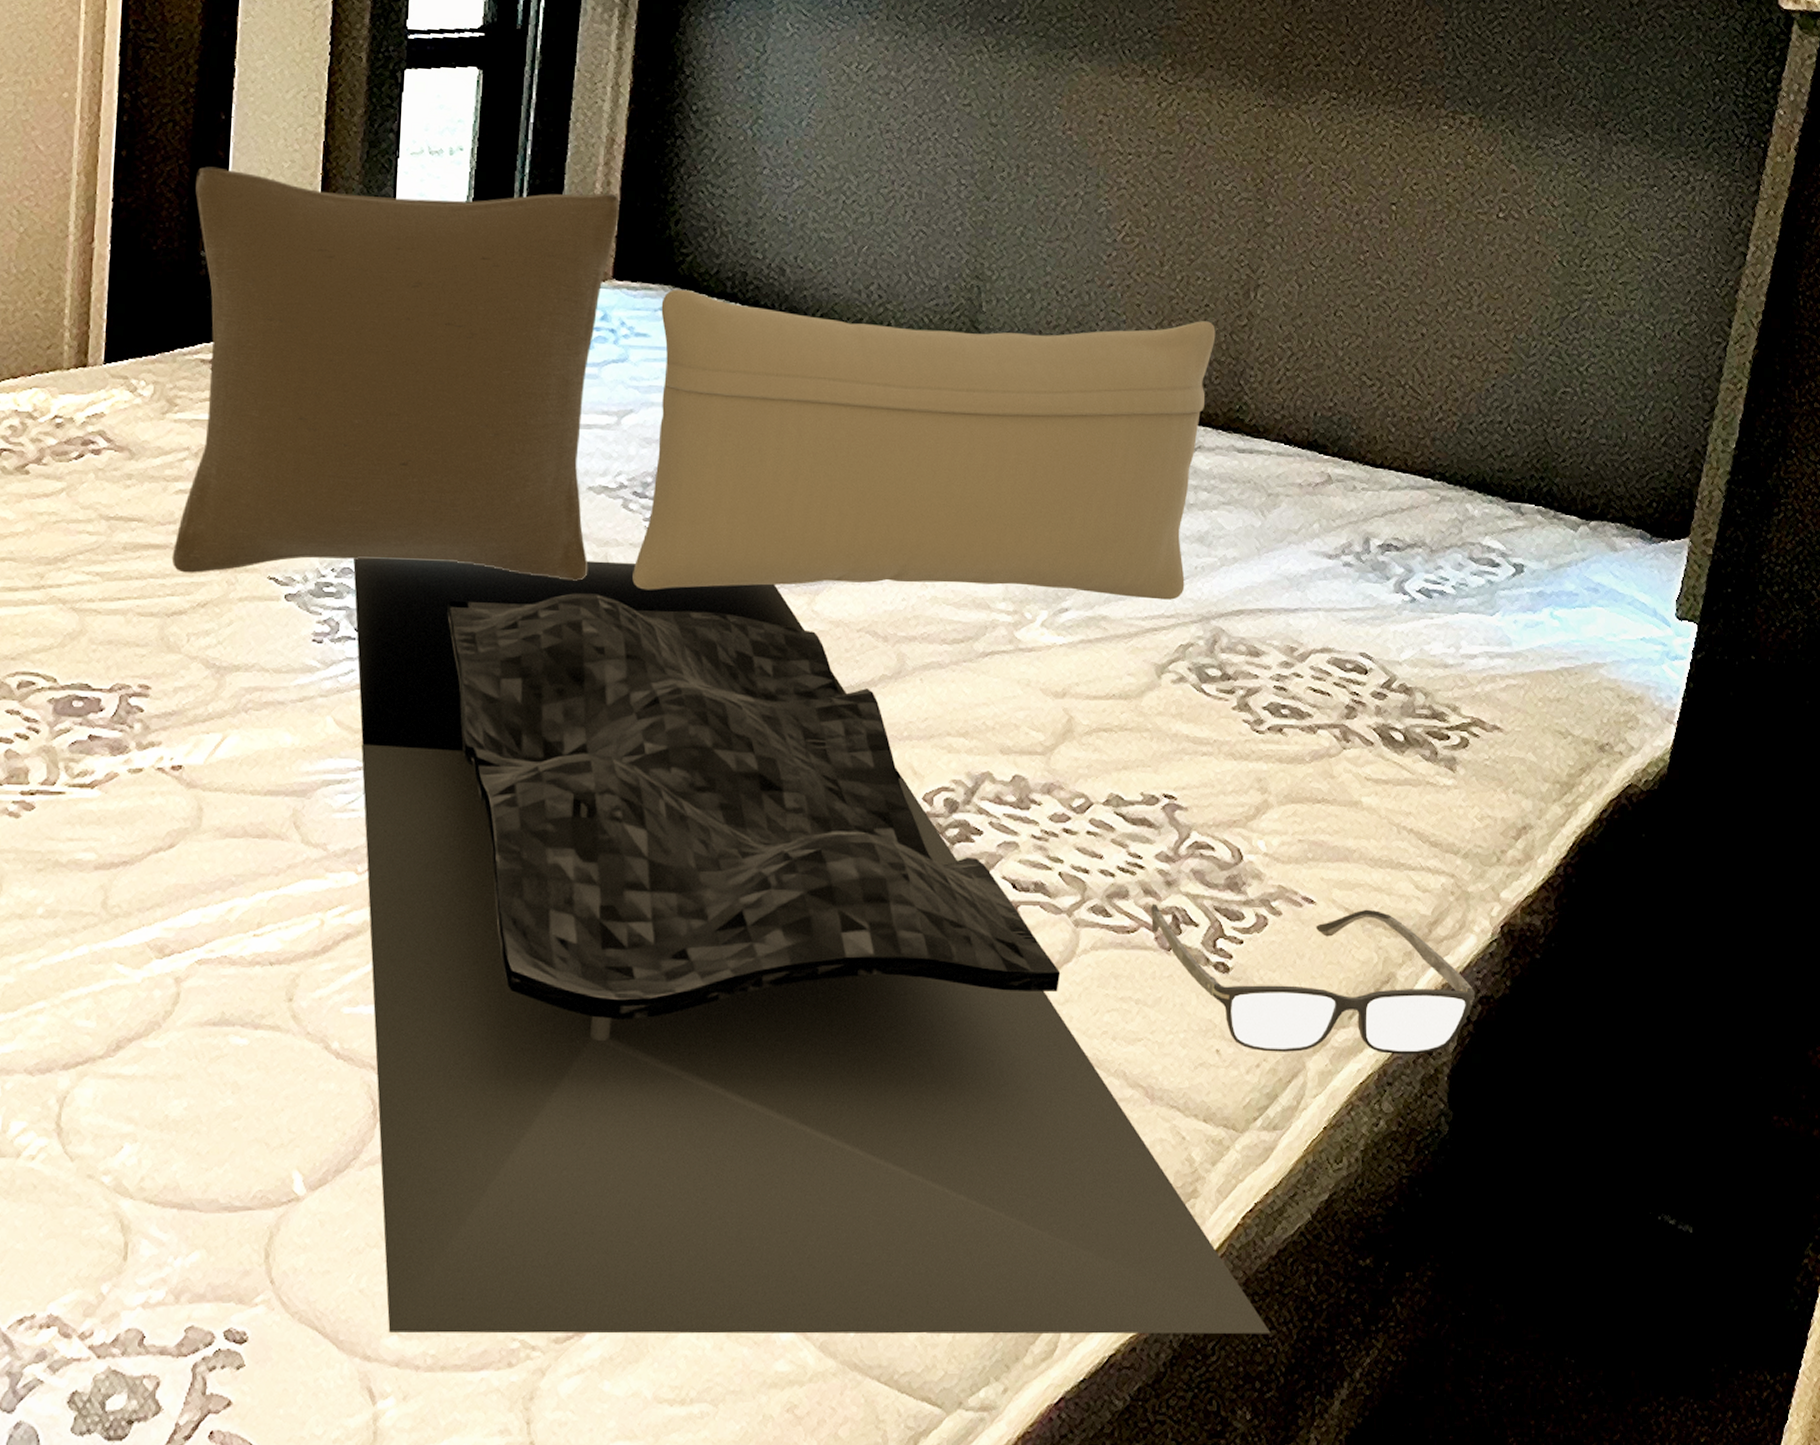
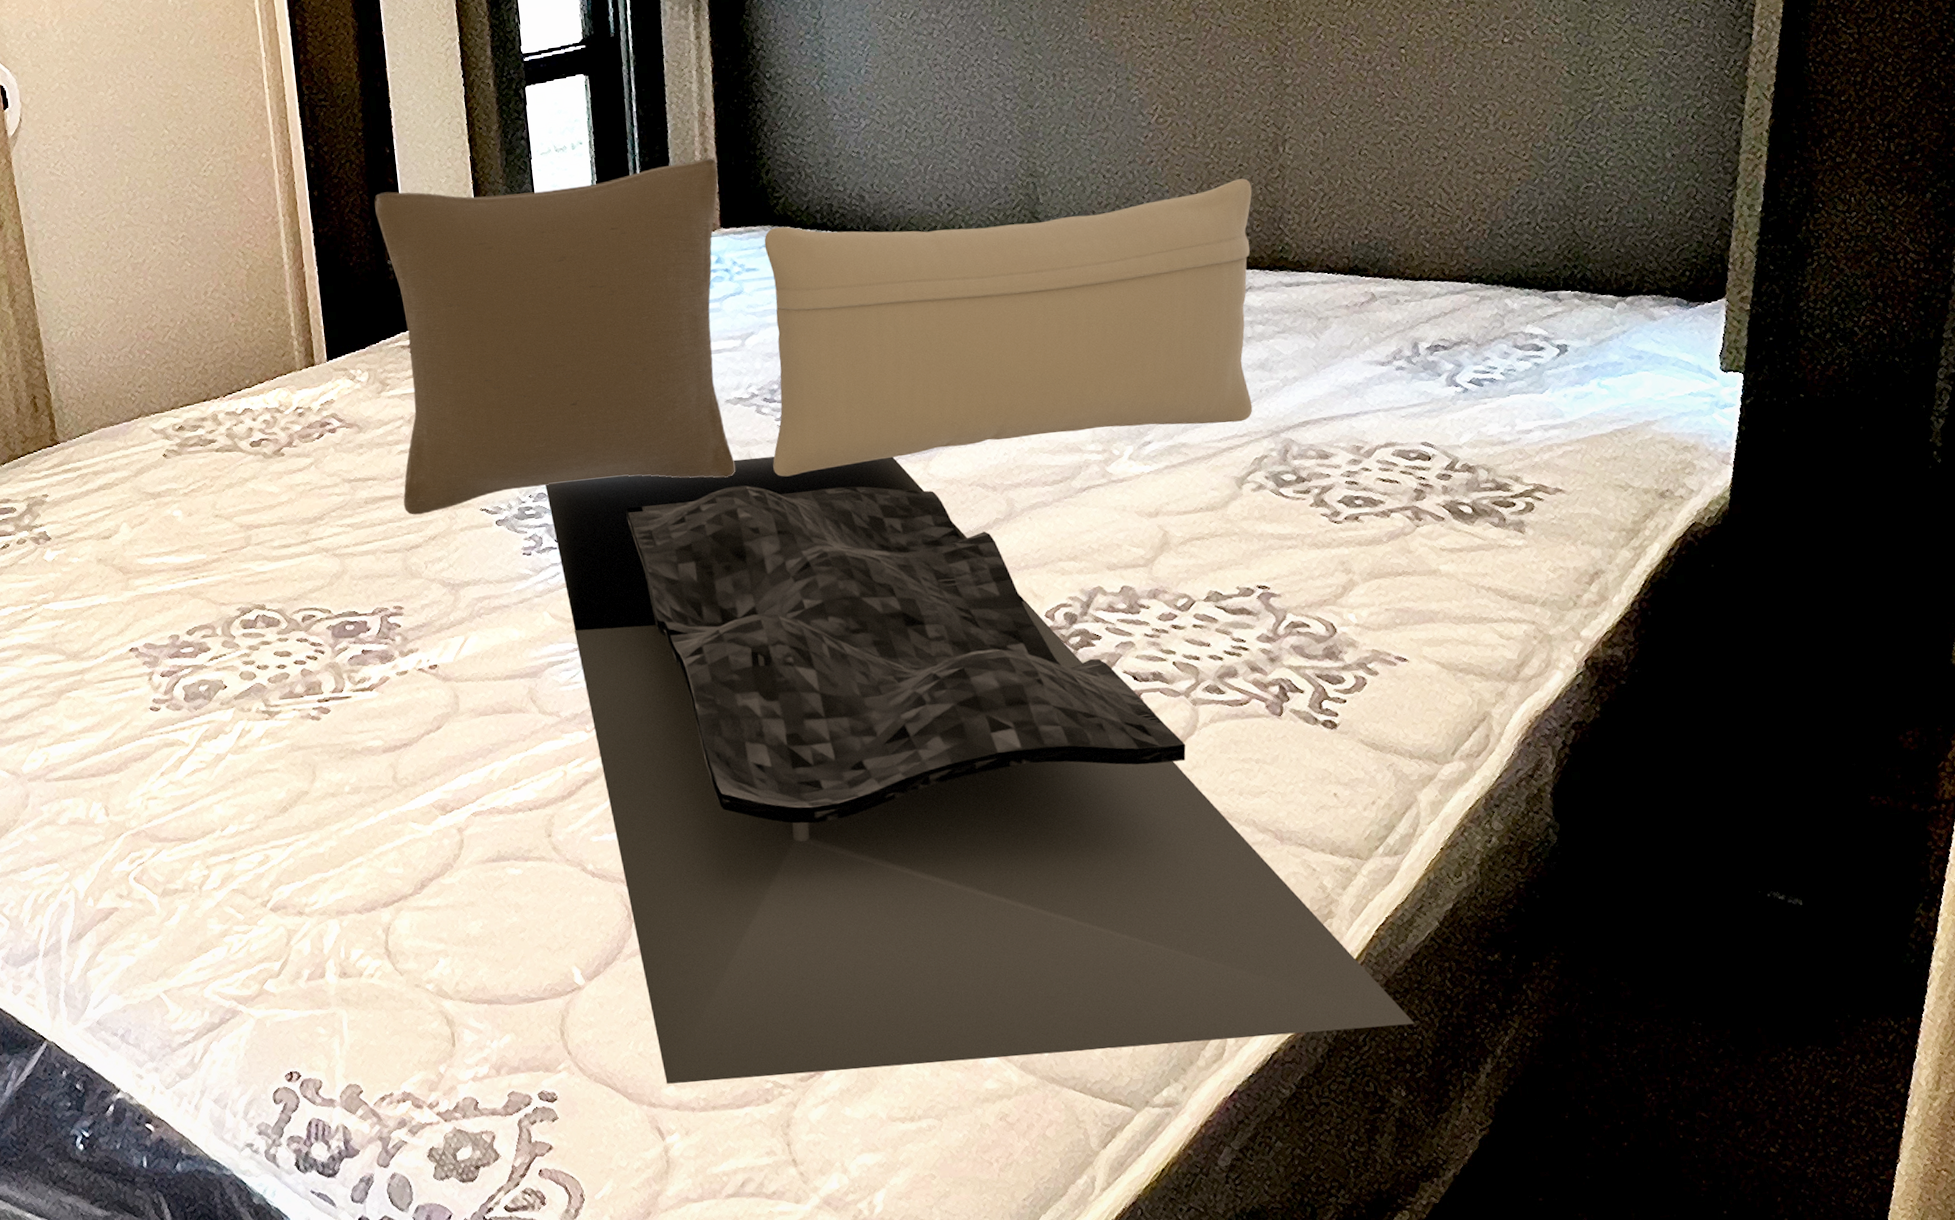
eyeglasses: present [1150,903,1476,1054] -> none [1258,660,1568,791]

